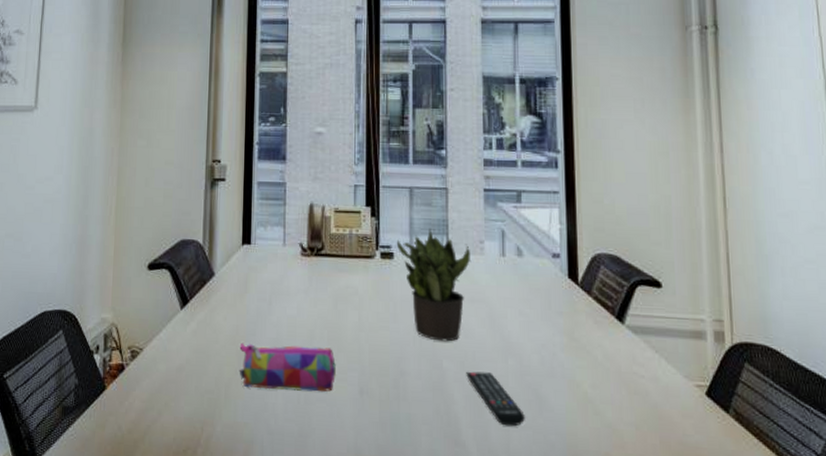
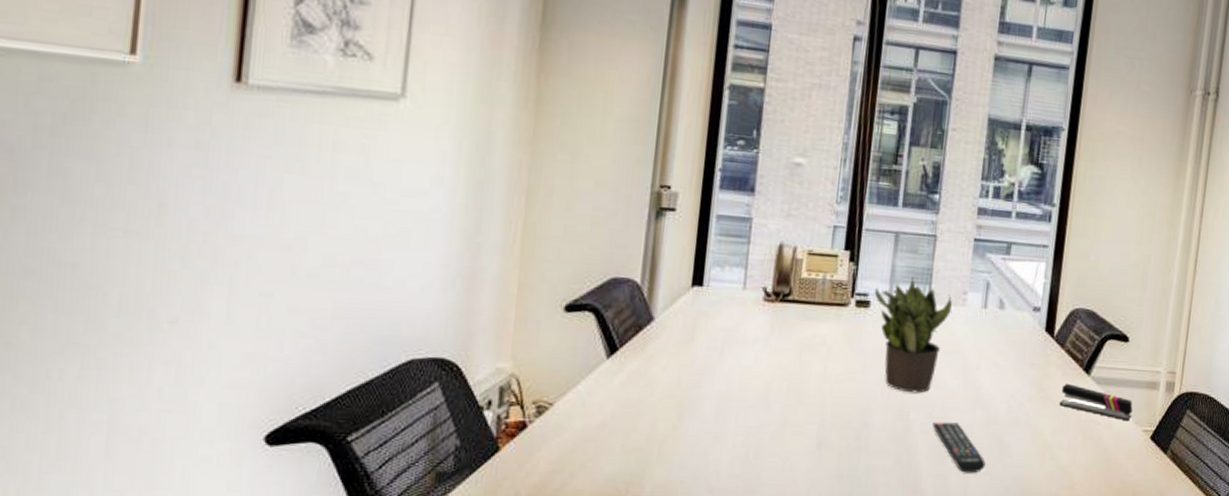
pencil case: present [239,342,336,392] -> none [677,395,794,447]
stapler: none [595,332,680,375] -> present [1059,383,1133,422]

